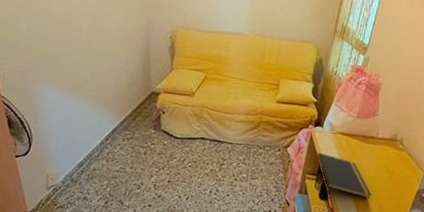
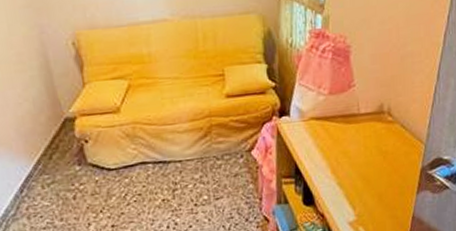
notepad: present [317,152,372,199] -> none [290,147,367,199]

